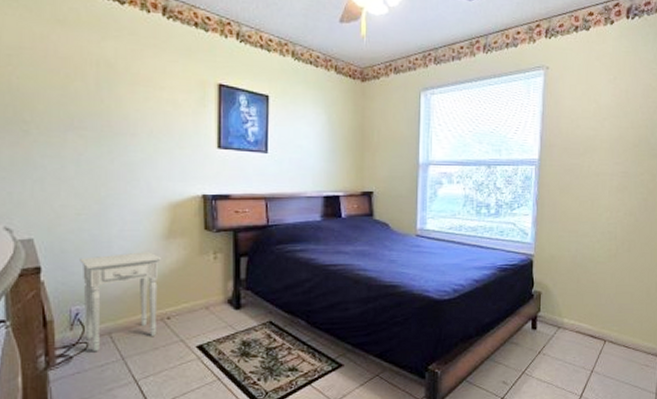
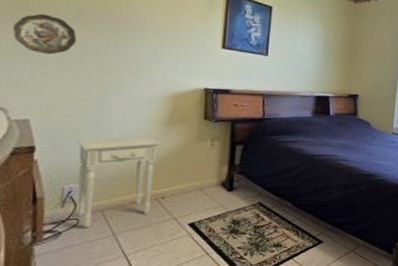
decorative plate: none [9,125,71,169] -> present [12,13,77,55]

